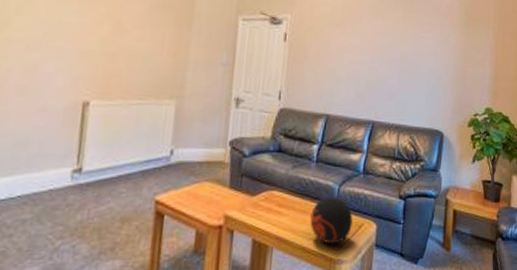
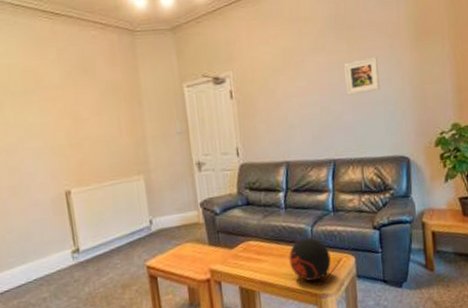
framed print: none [396,30,428,63] -> present [344,57,381,96]

